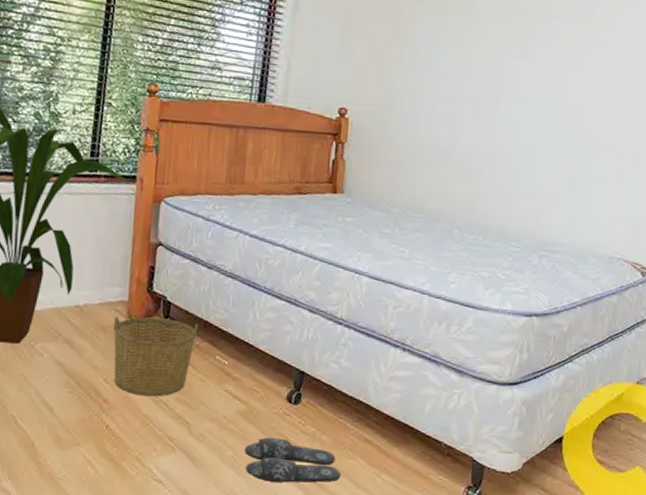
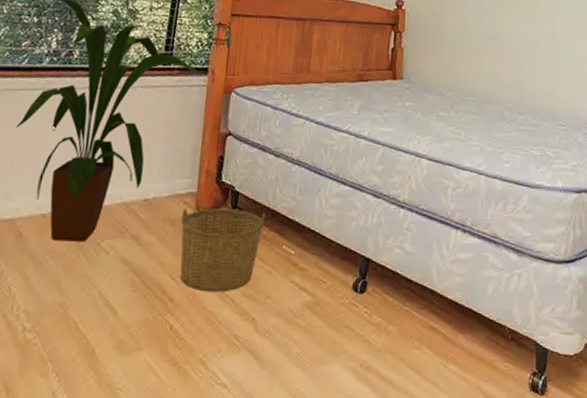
slippers: present [245,437,341,483] -> none [311,330,407,379]

